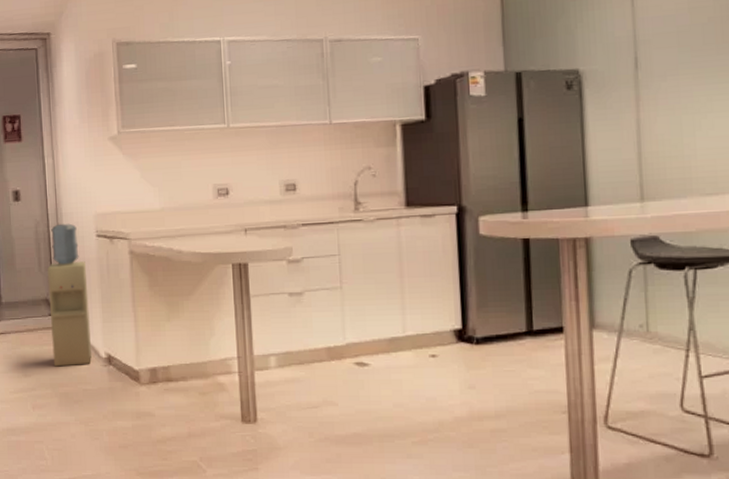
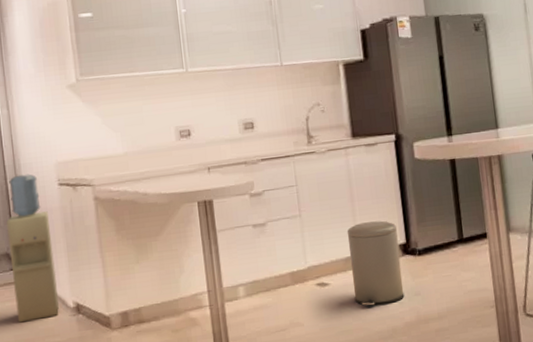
pedal bin: none [393,301,456,395] -> present [347,220,404,306]

